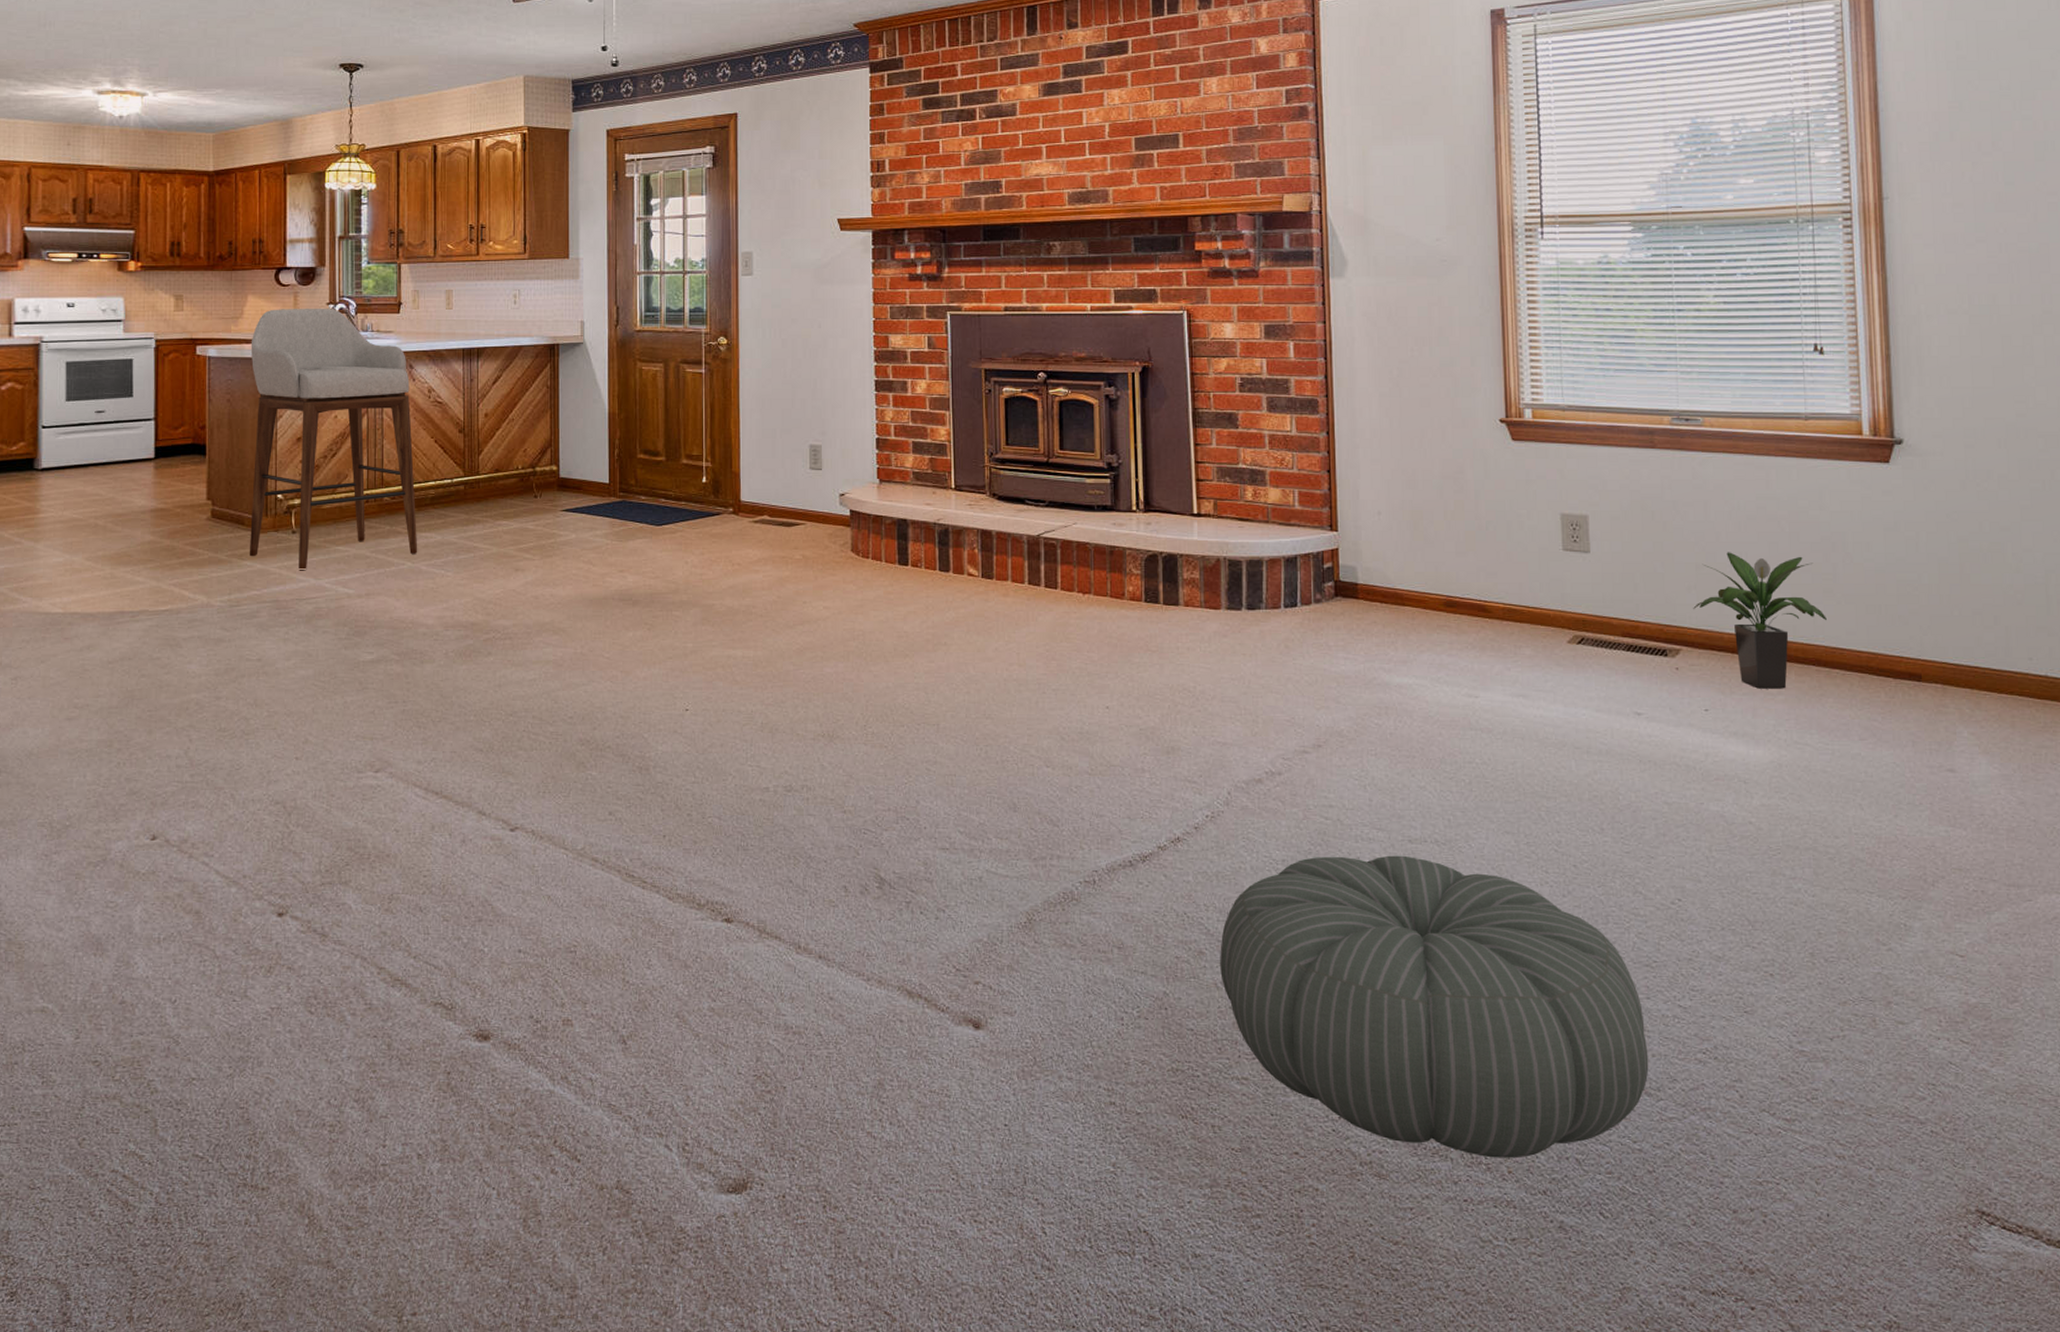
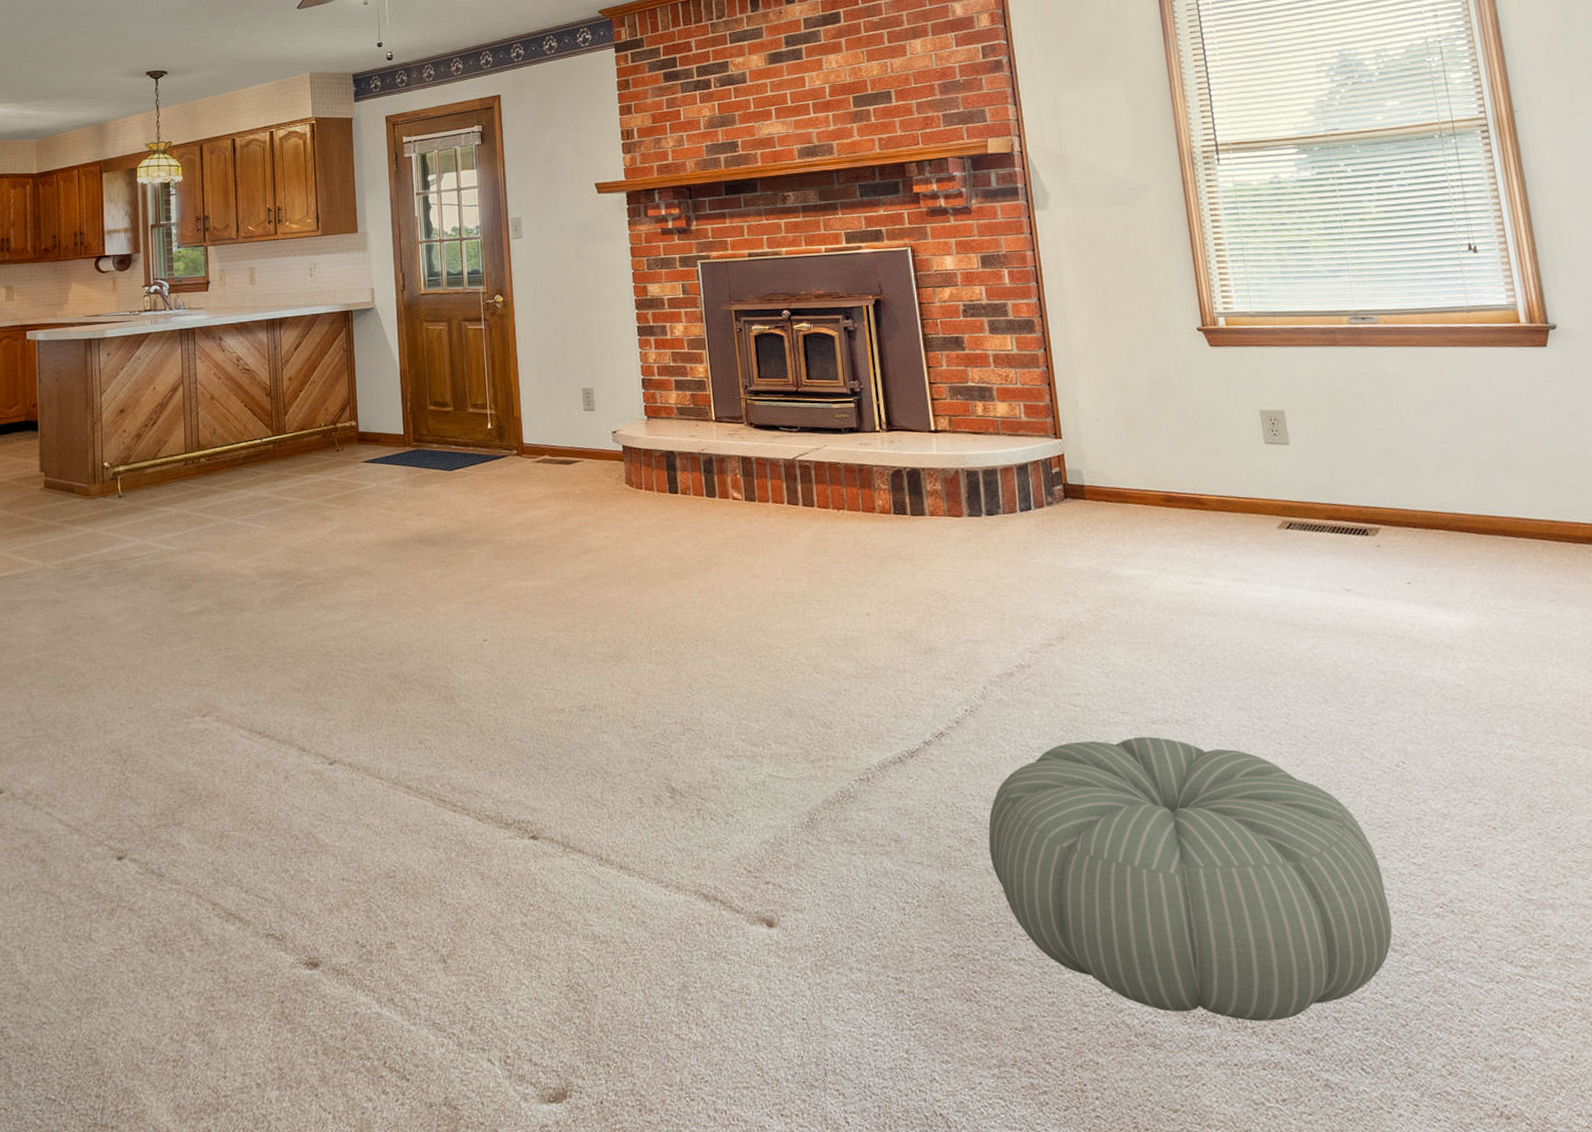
bar stool: present [250,309,418,571] -> none [75,290,234,532]
potted plant: present [1693,552,1827,689] -> none [1387,436,1507,560]

